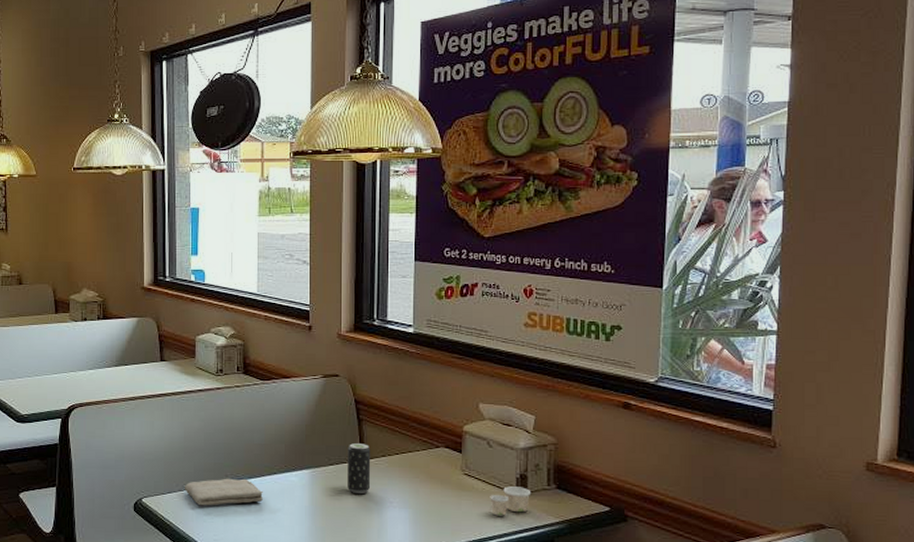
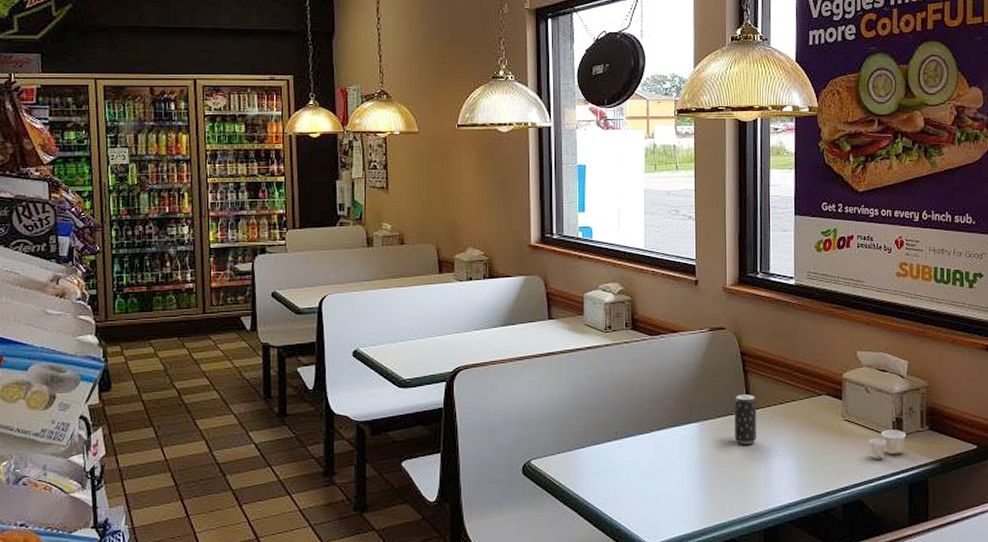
washcloth: present [184,478,263,506] -> none [573,435,653,465]

